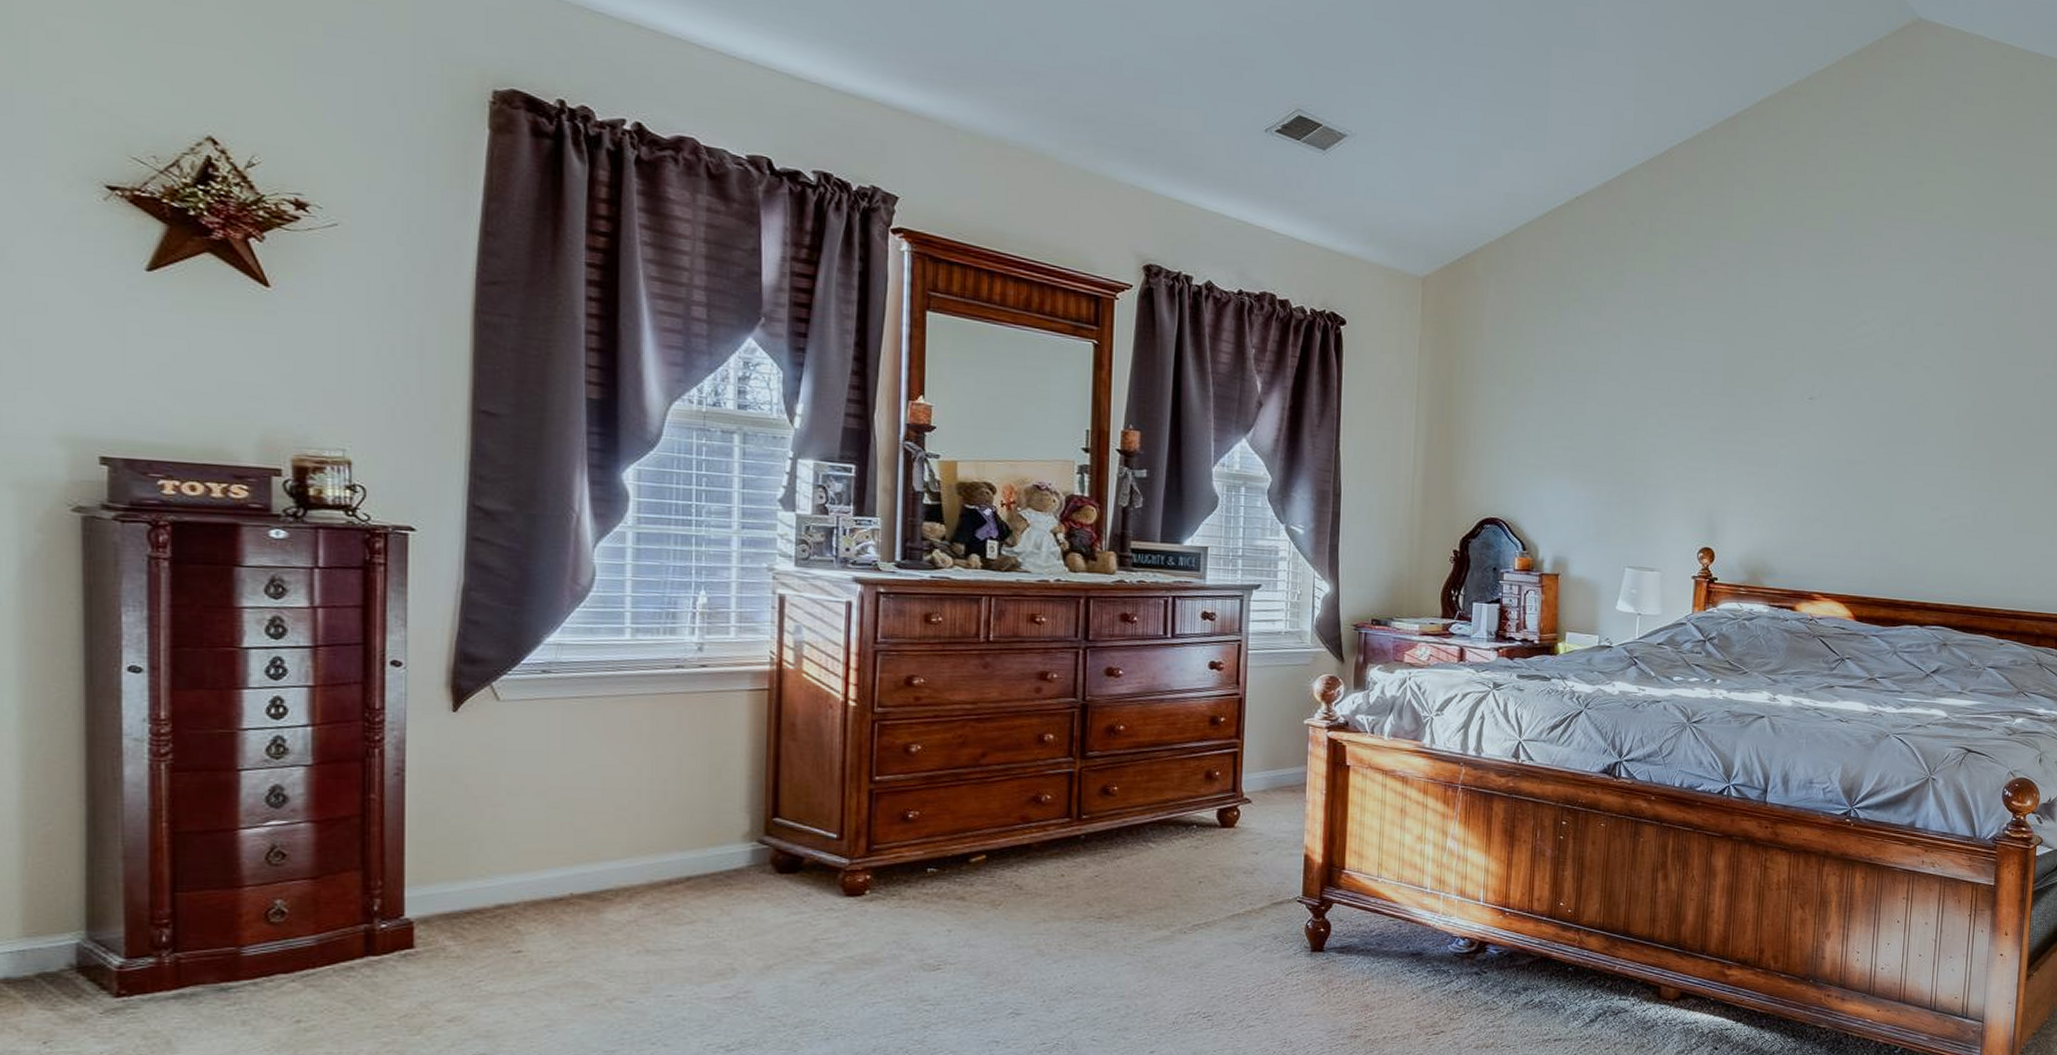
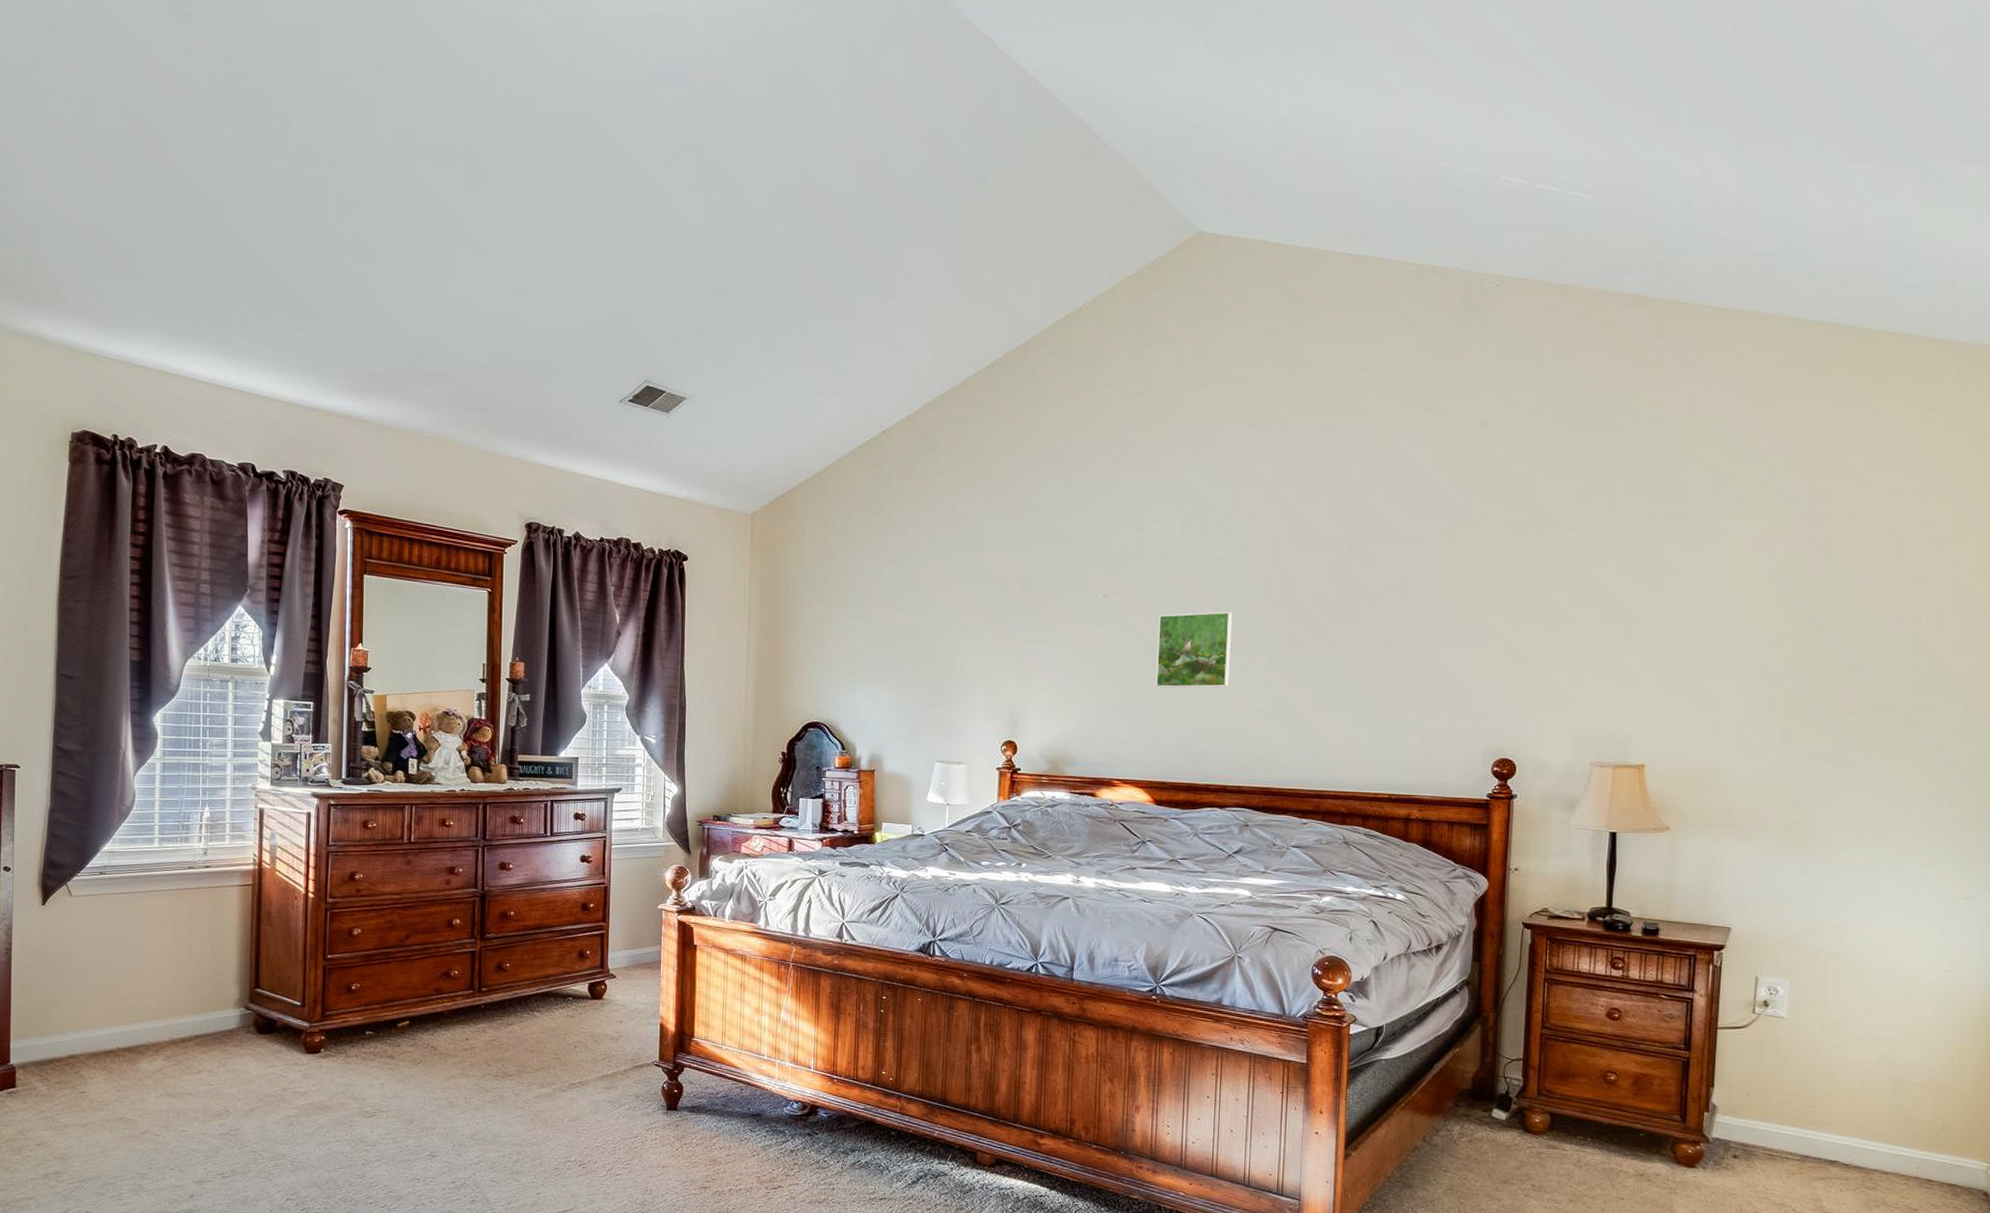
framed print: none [1859,421,1939,502] -> present [1155,612,1233,688]

